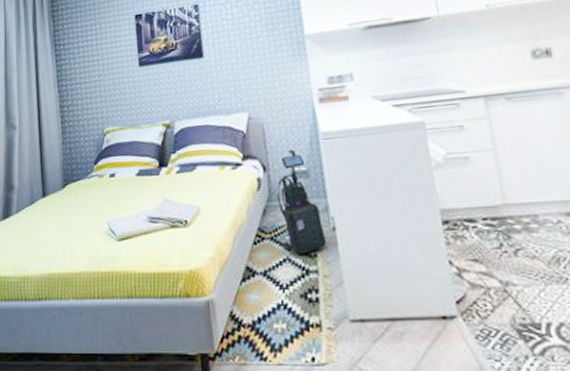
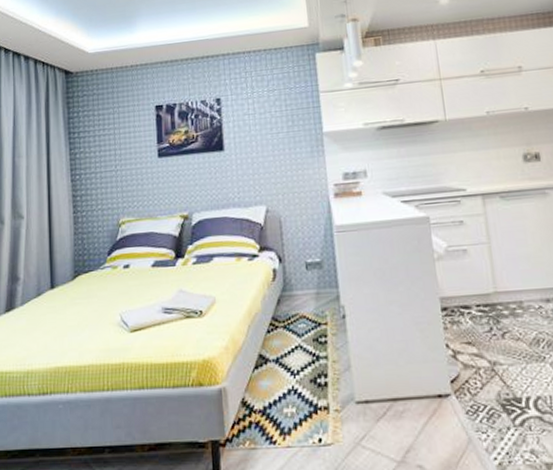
vacuum cleaner: present [277,149,327,255] -> none [291,241,337,342]

